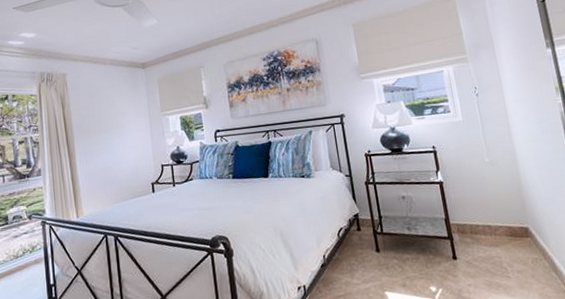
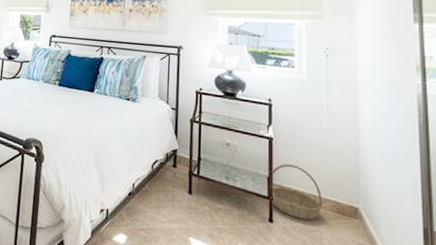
basket: none [446,202,498,250] -> present [270,164,323,220]

